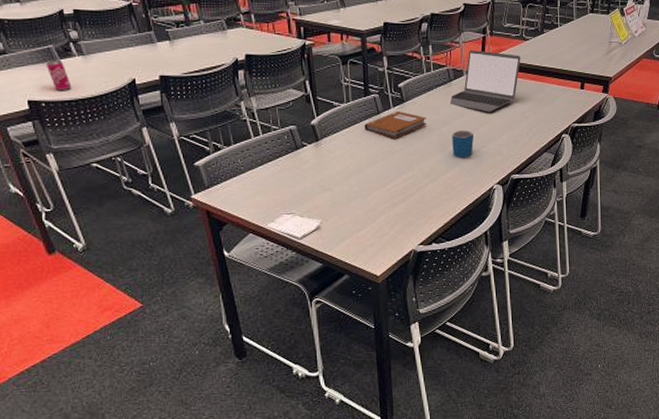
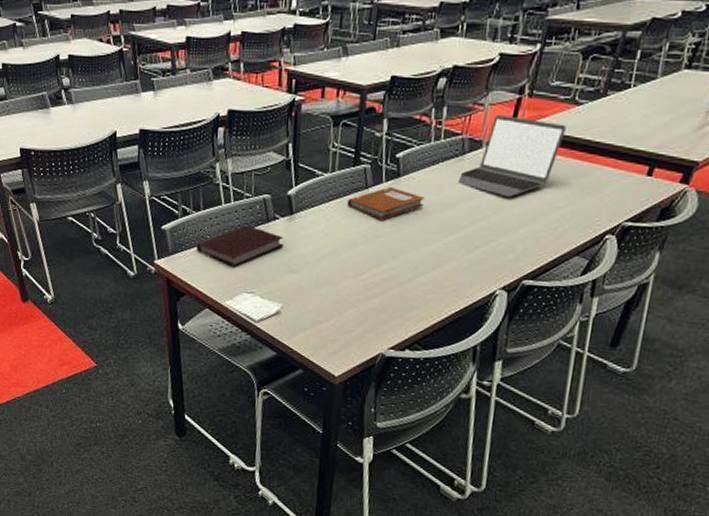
beverage can: present [45,60,72,91] -> none [38,107,59,140]
notebook: none [231,154,315,193] -> present [196,225,284,267]
mug: present [452,130,474,158] -> none [450,216,483,253]

